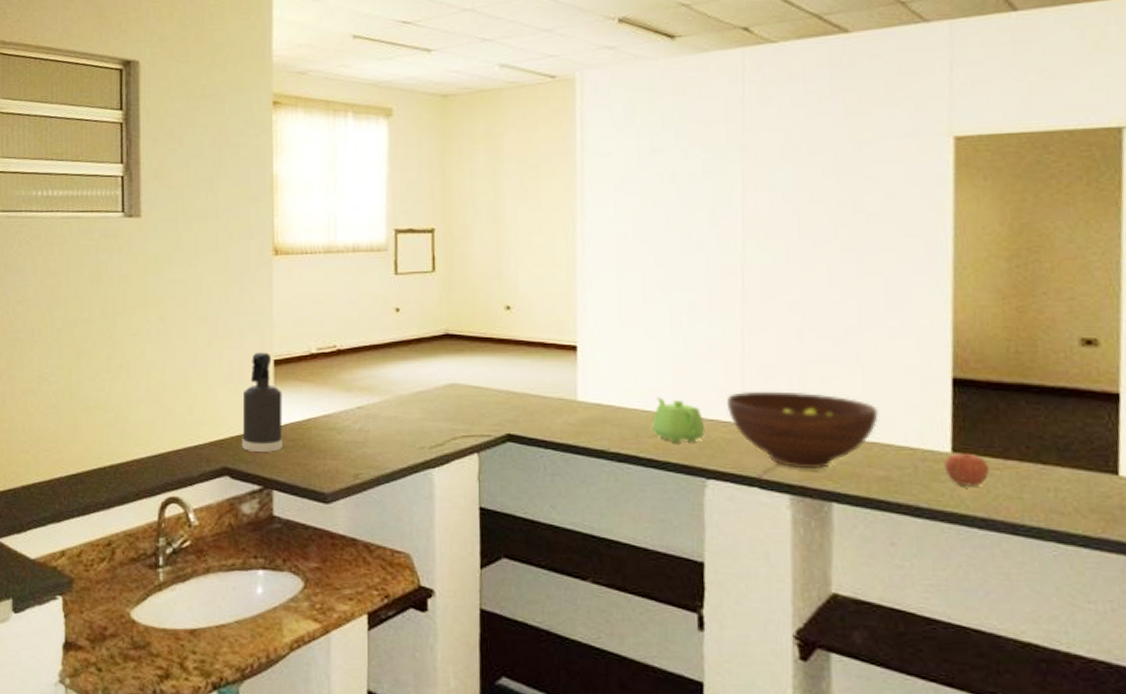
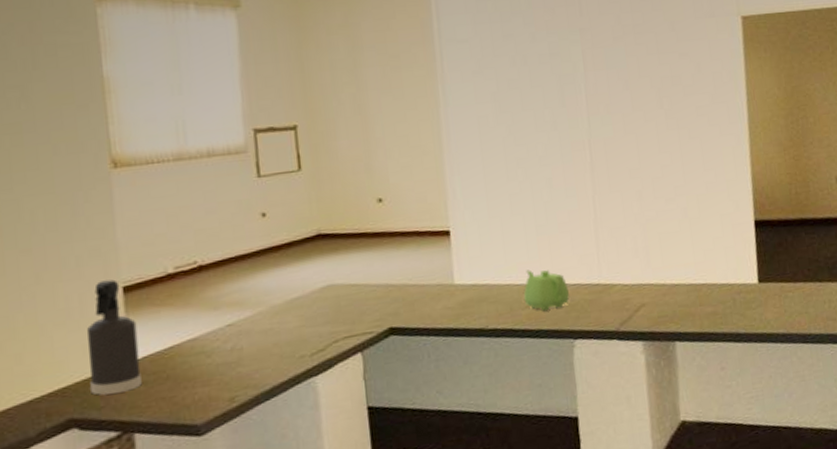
fruit bowl: present [727,391,879,470] -> none [586,247,705,317]
apple: present [943,451,989,486] -> none [753,280,785,310]

